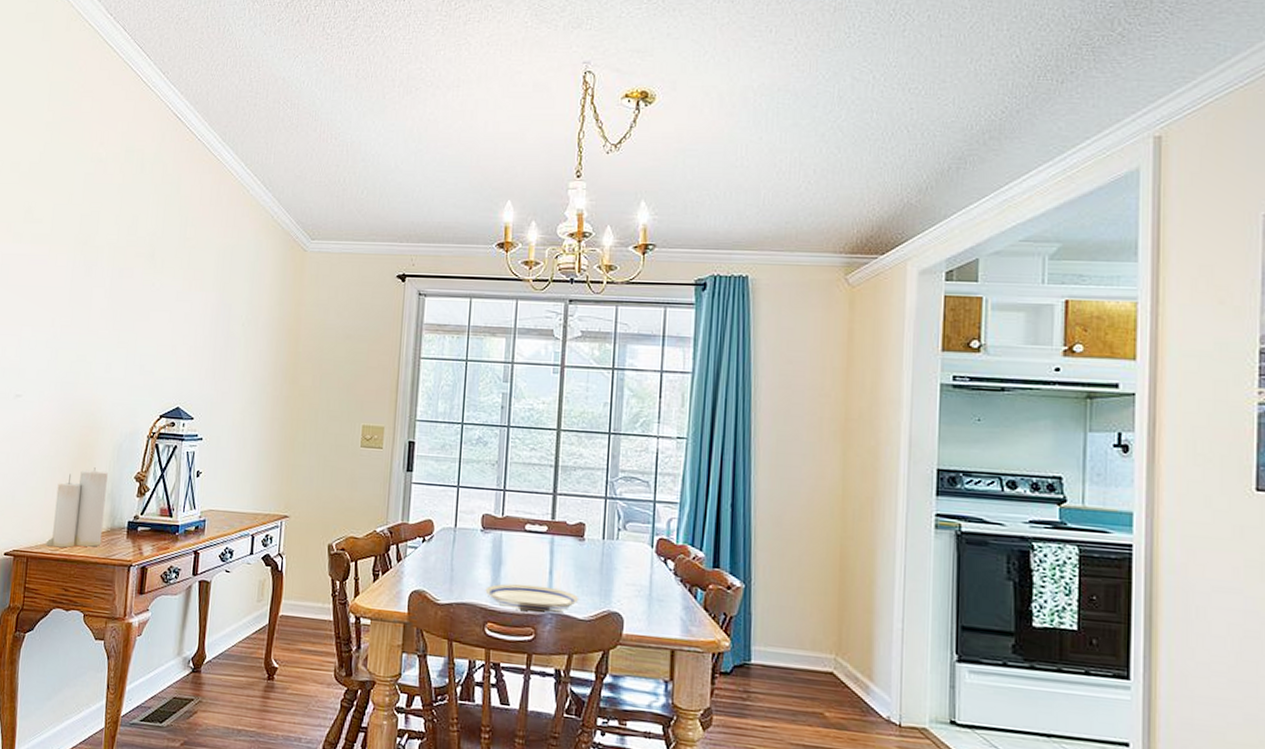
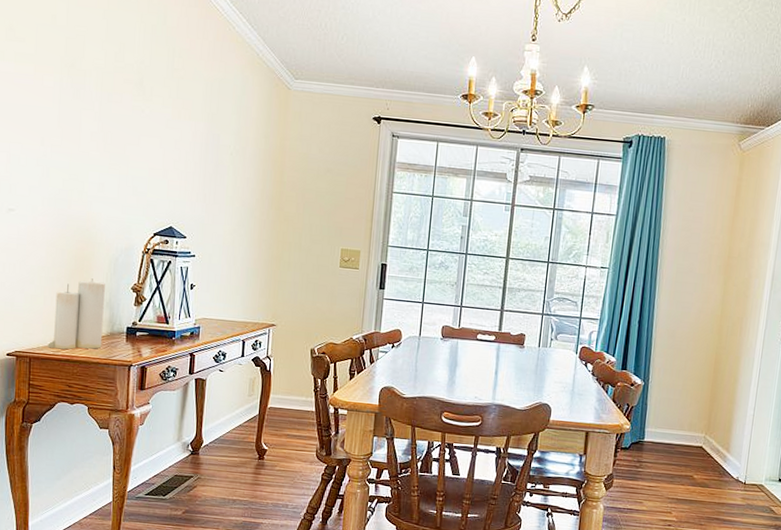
plate: present [485,583,579,613] -> none [443,381,518,404]

